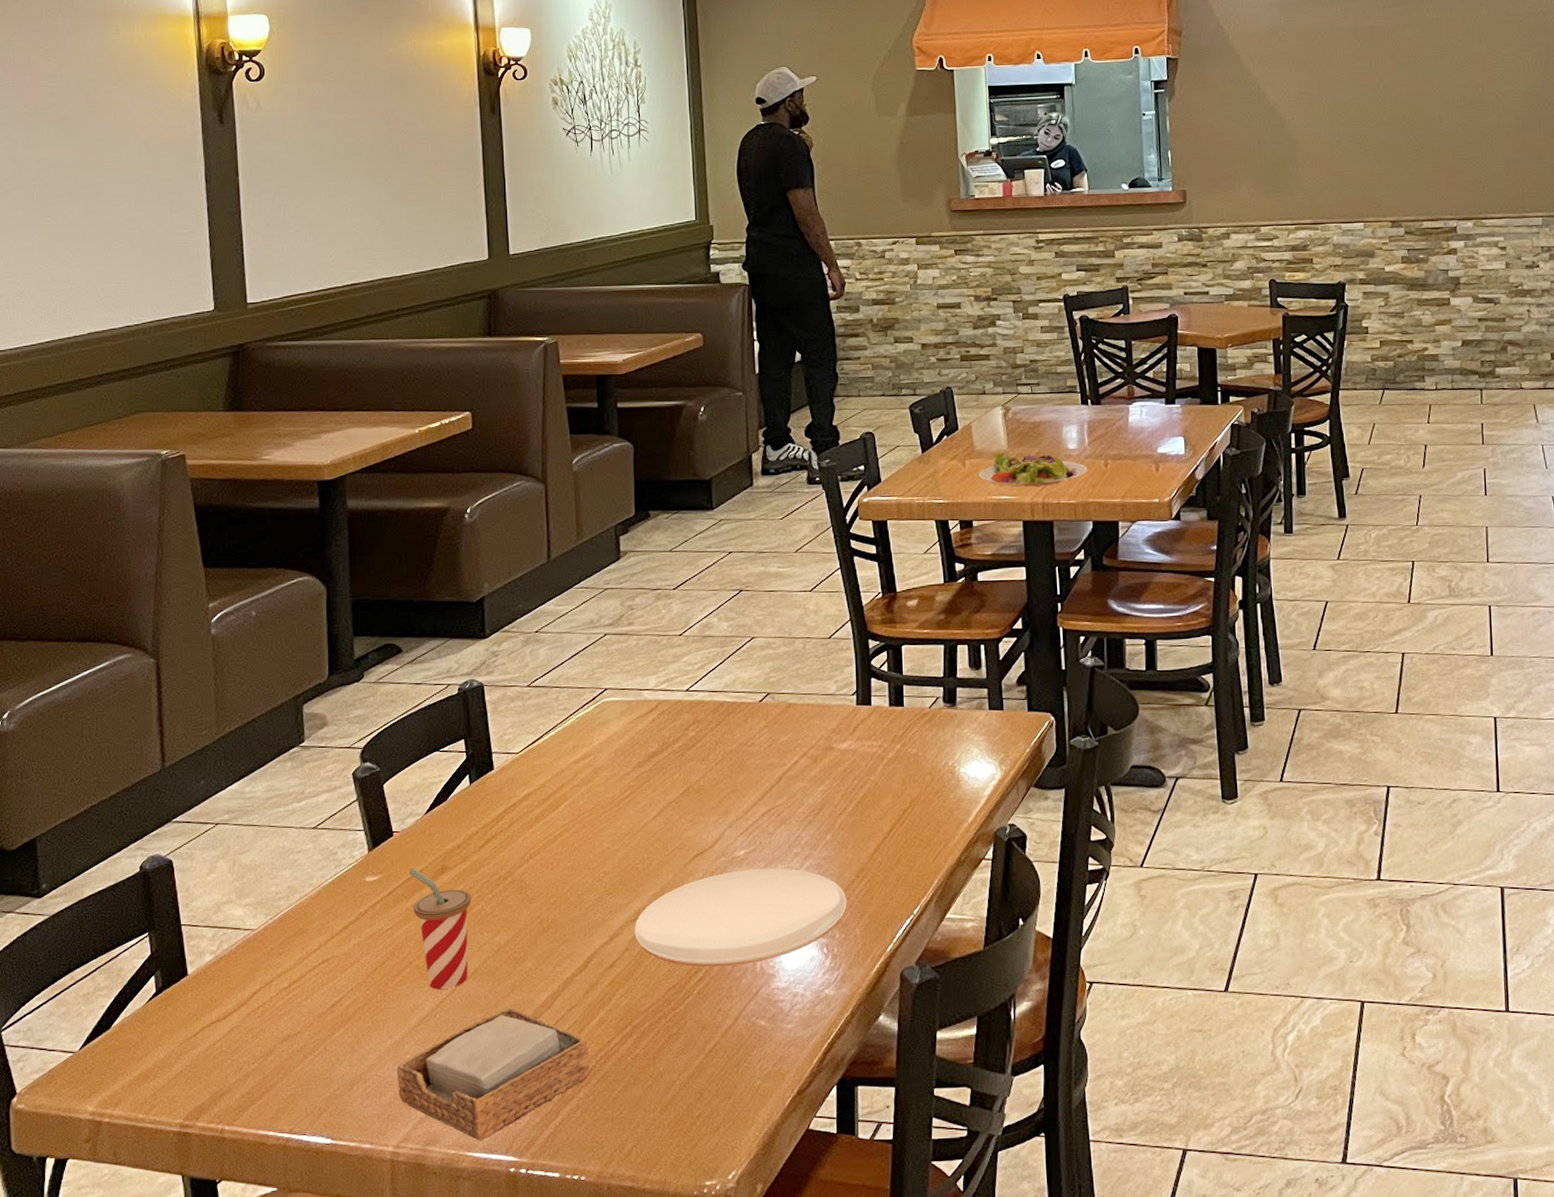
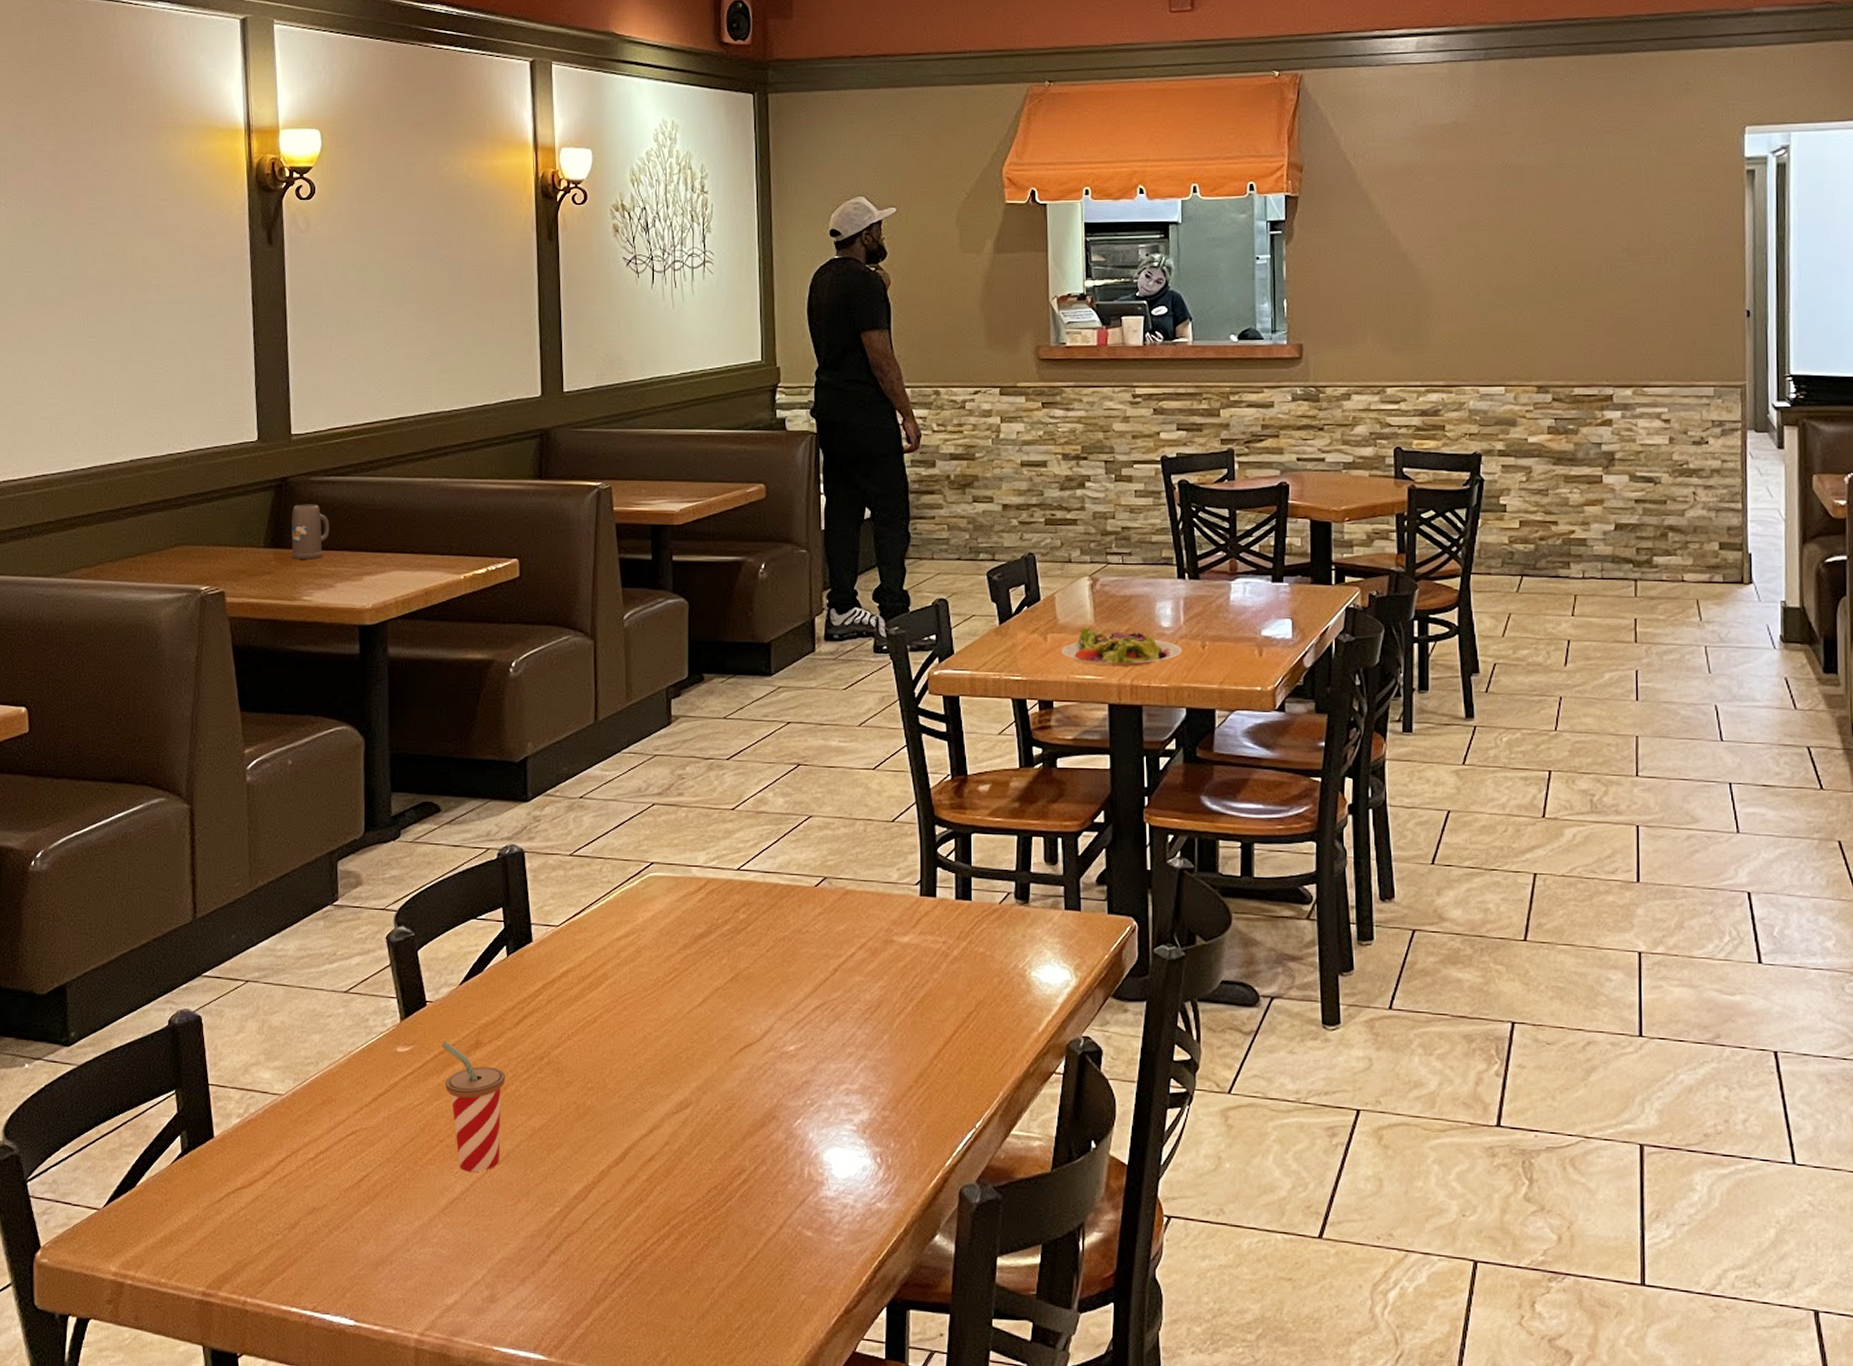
beer mug: none [250,368,287,421] -> present [291,504,330,559]
napkin holder: present [396,1007,590,1141] -> none [423,1196,625,1336]
plate: present [634,868,847,968] -> none [675,1066,903,1170]

